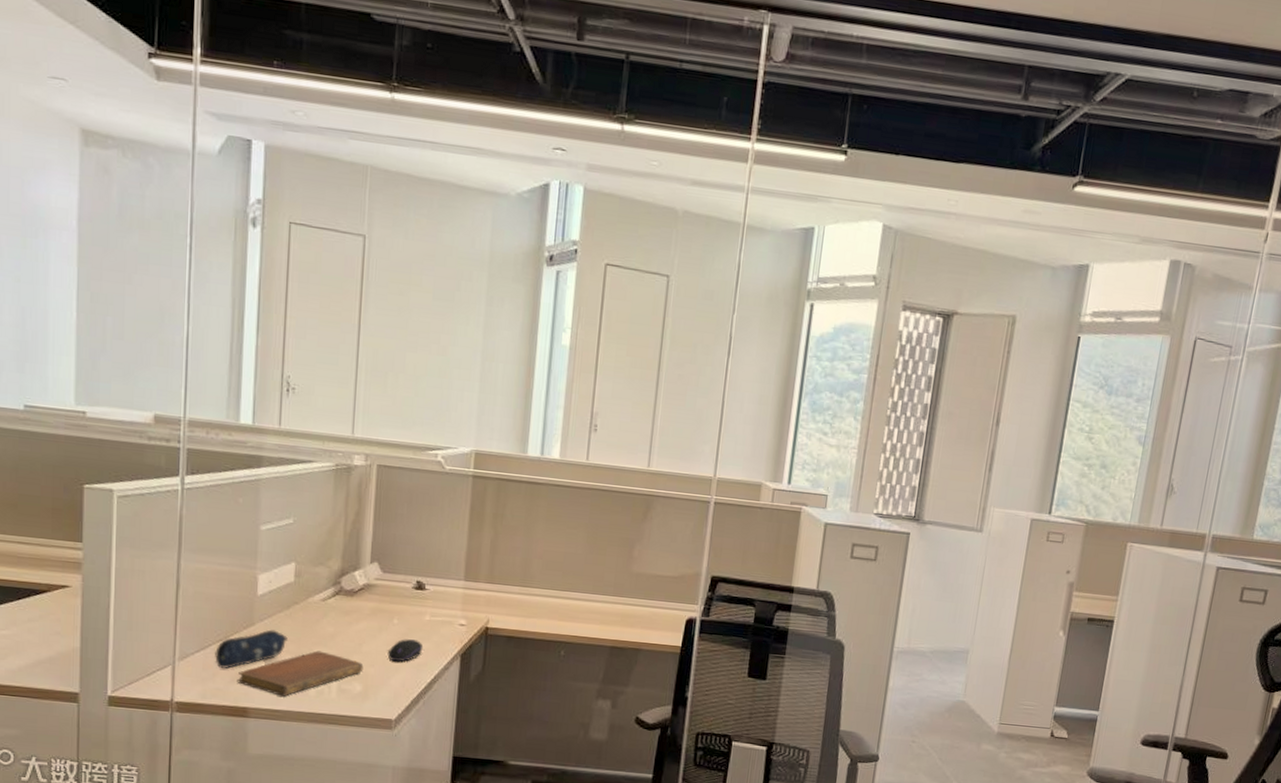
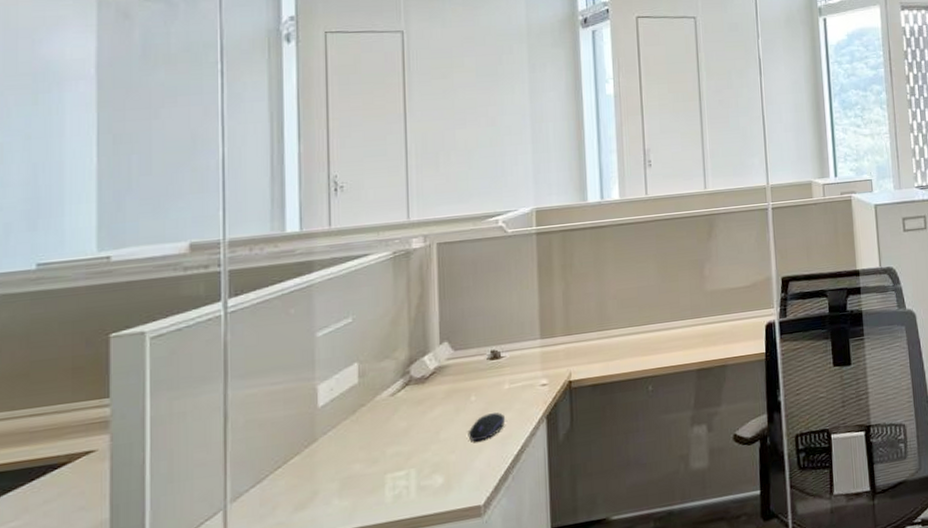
pencil case: present [215,629,288,669] -> none [273,440,356,499]
notebook: present [237,650,364,697] -> none [301,450,444,513]

